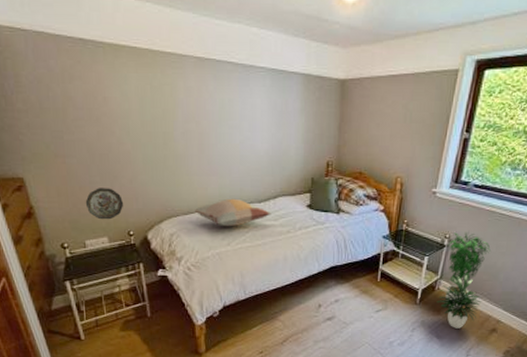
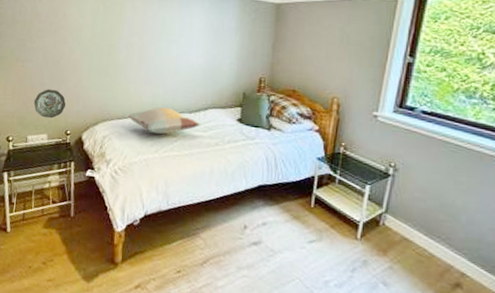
potted plant: present [436,232,491,328] -> none [382,161,447,277]

